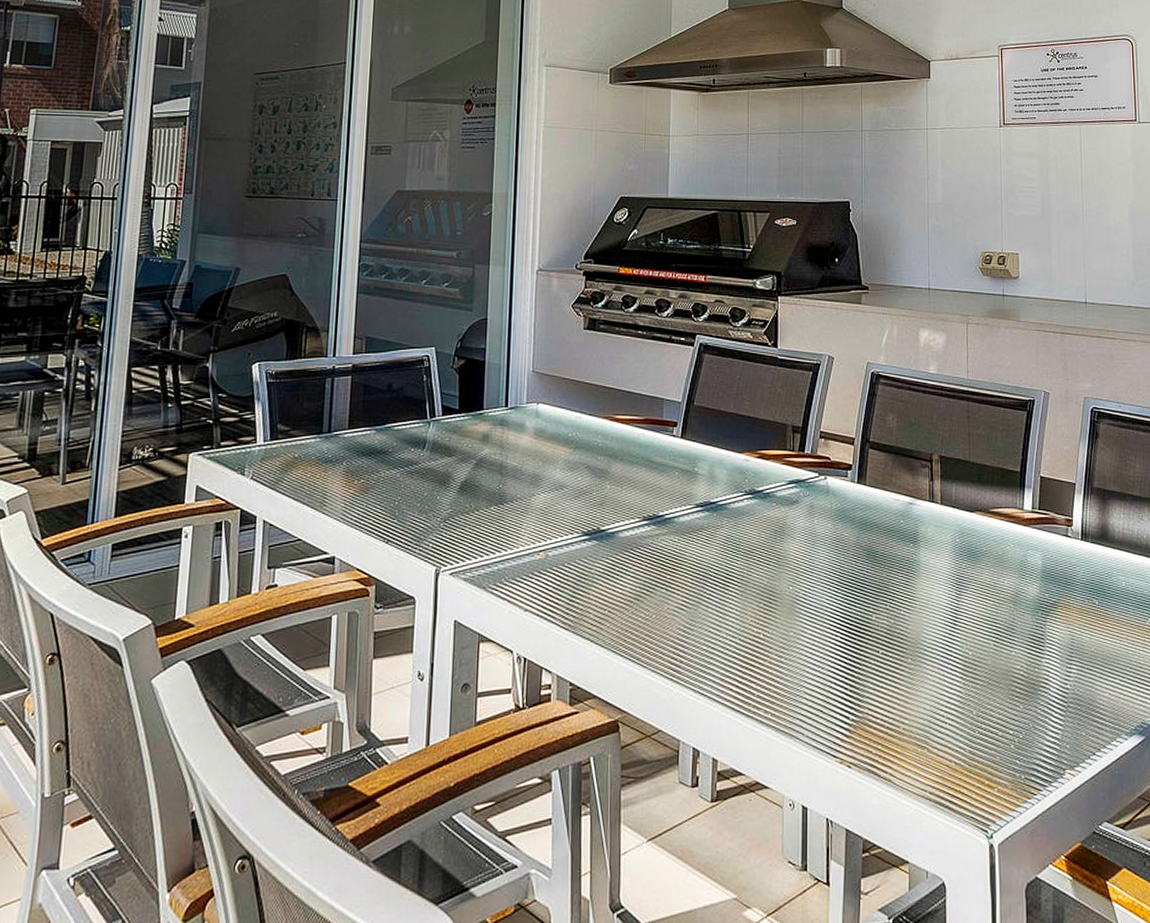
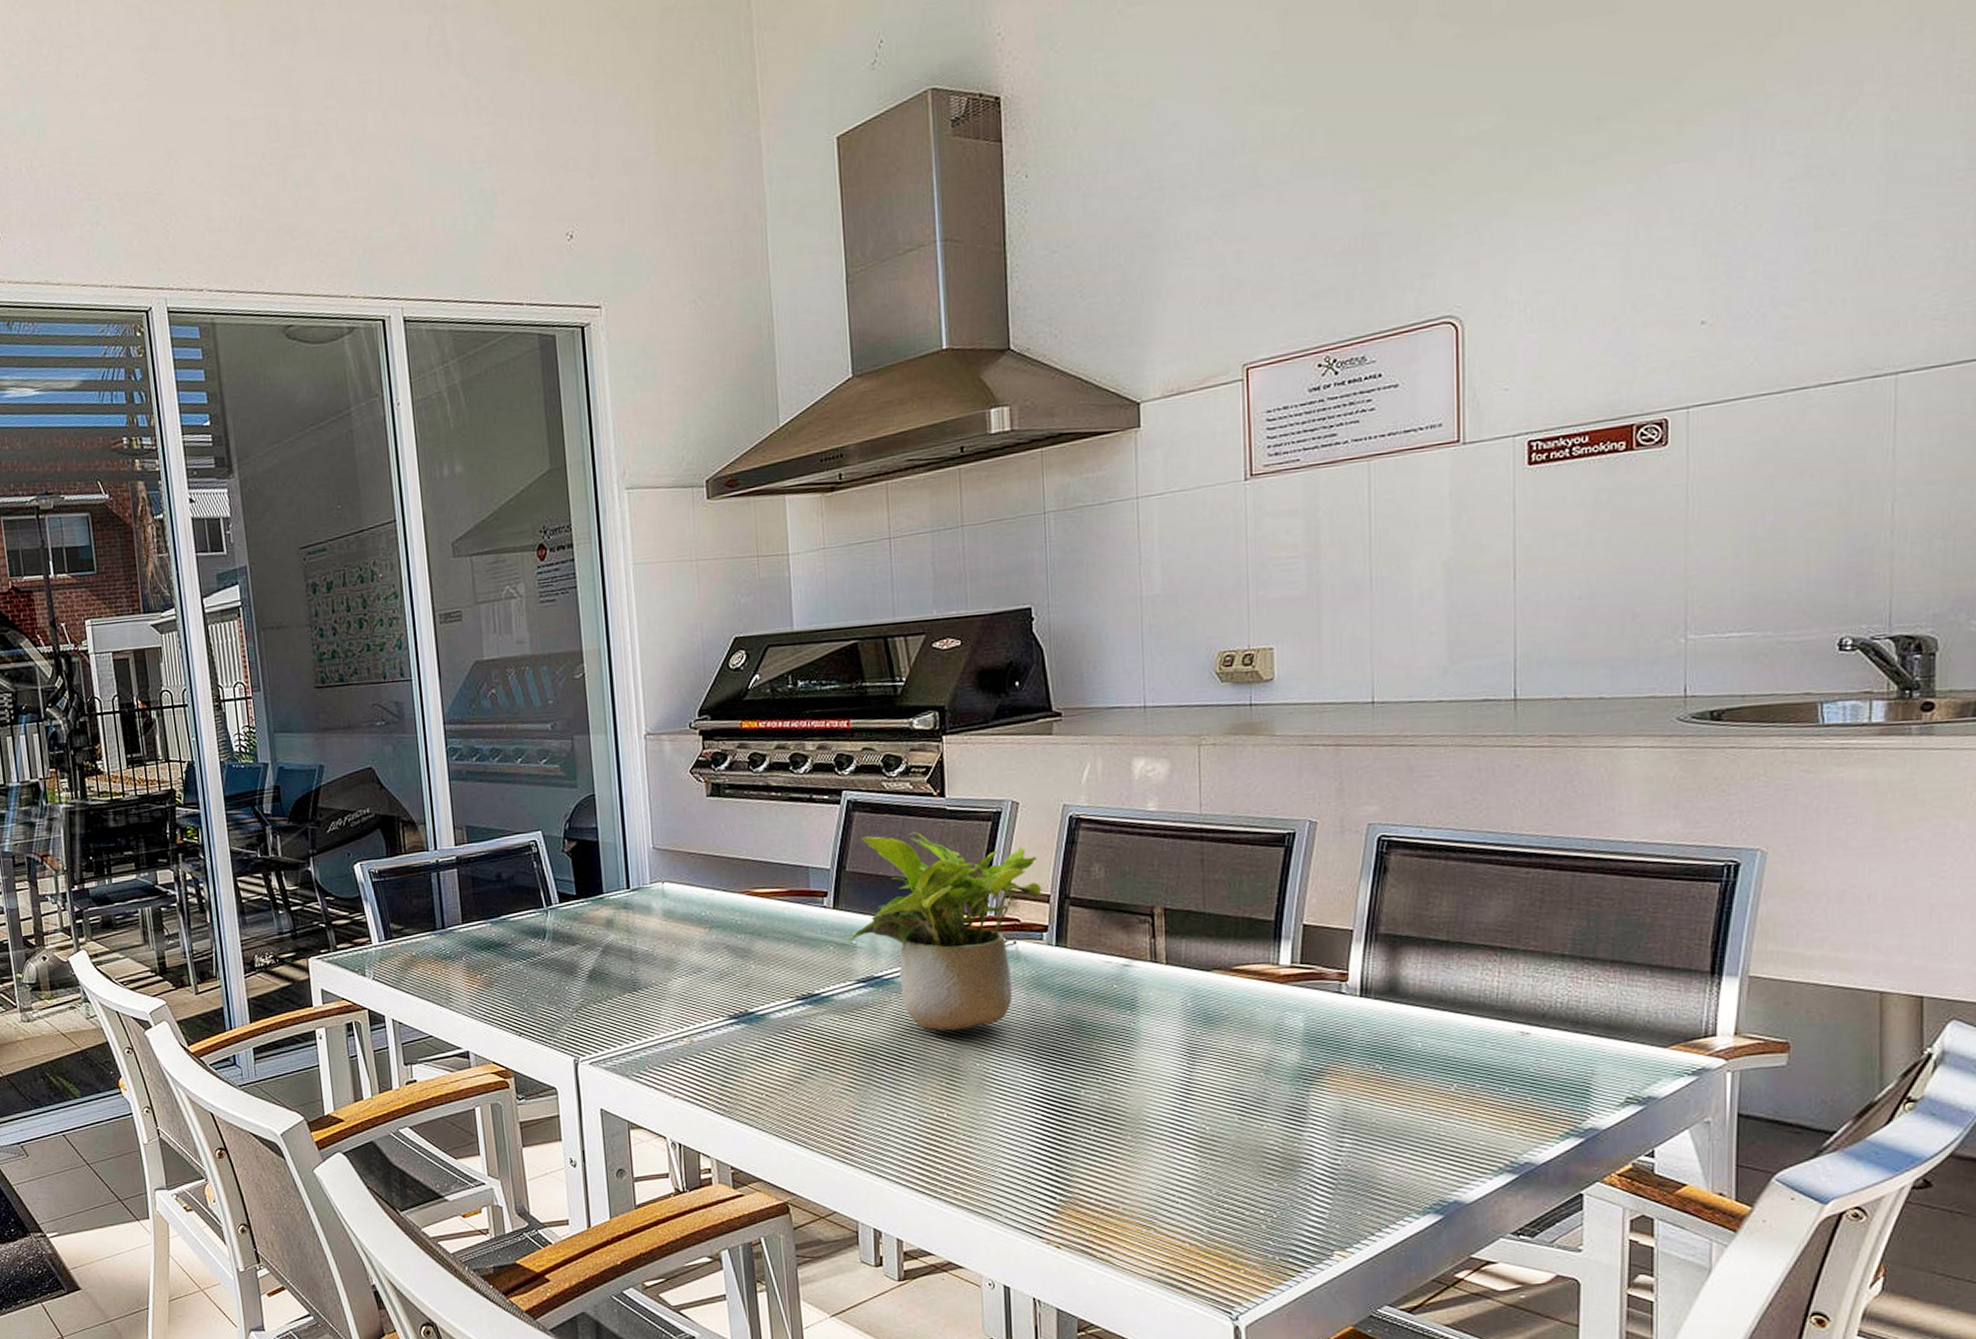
potted plant: none [691,375,848,556] -> present [848,831,1041,1032]

